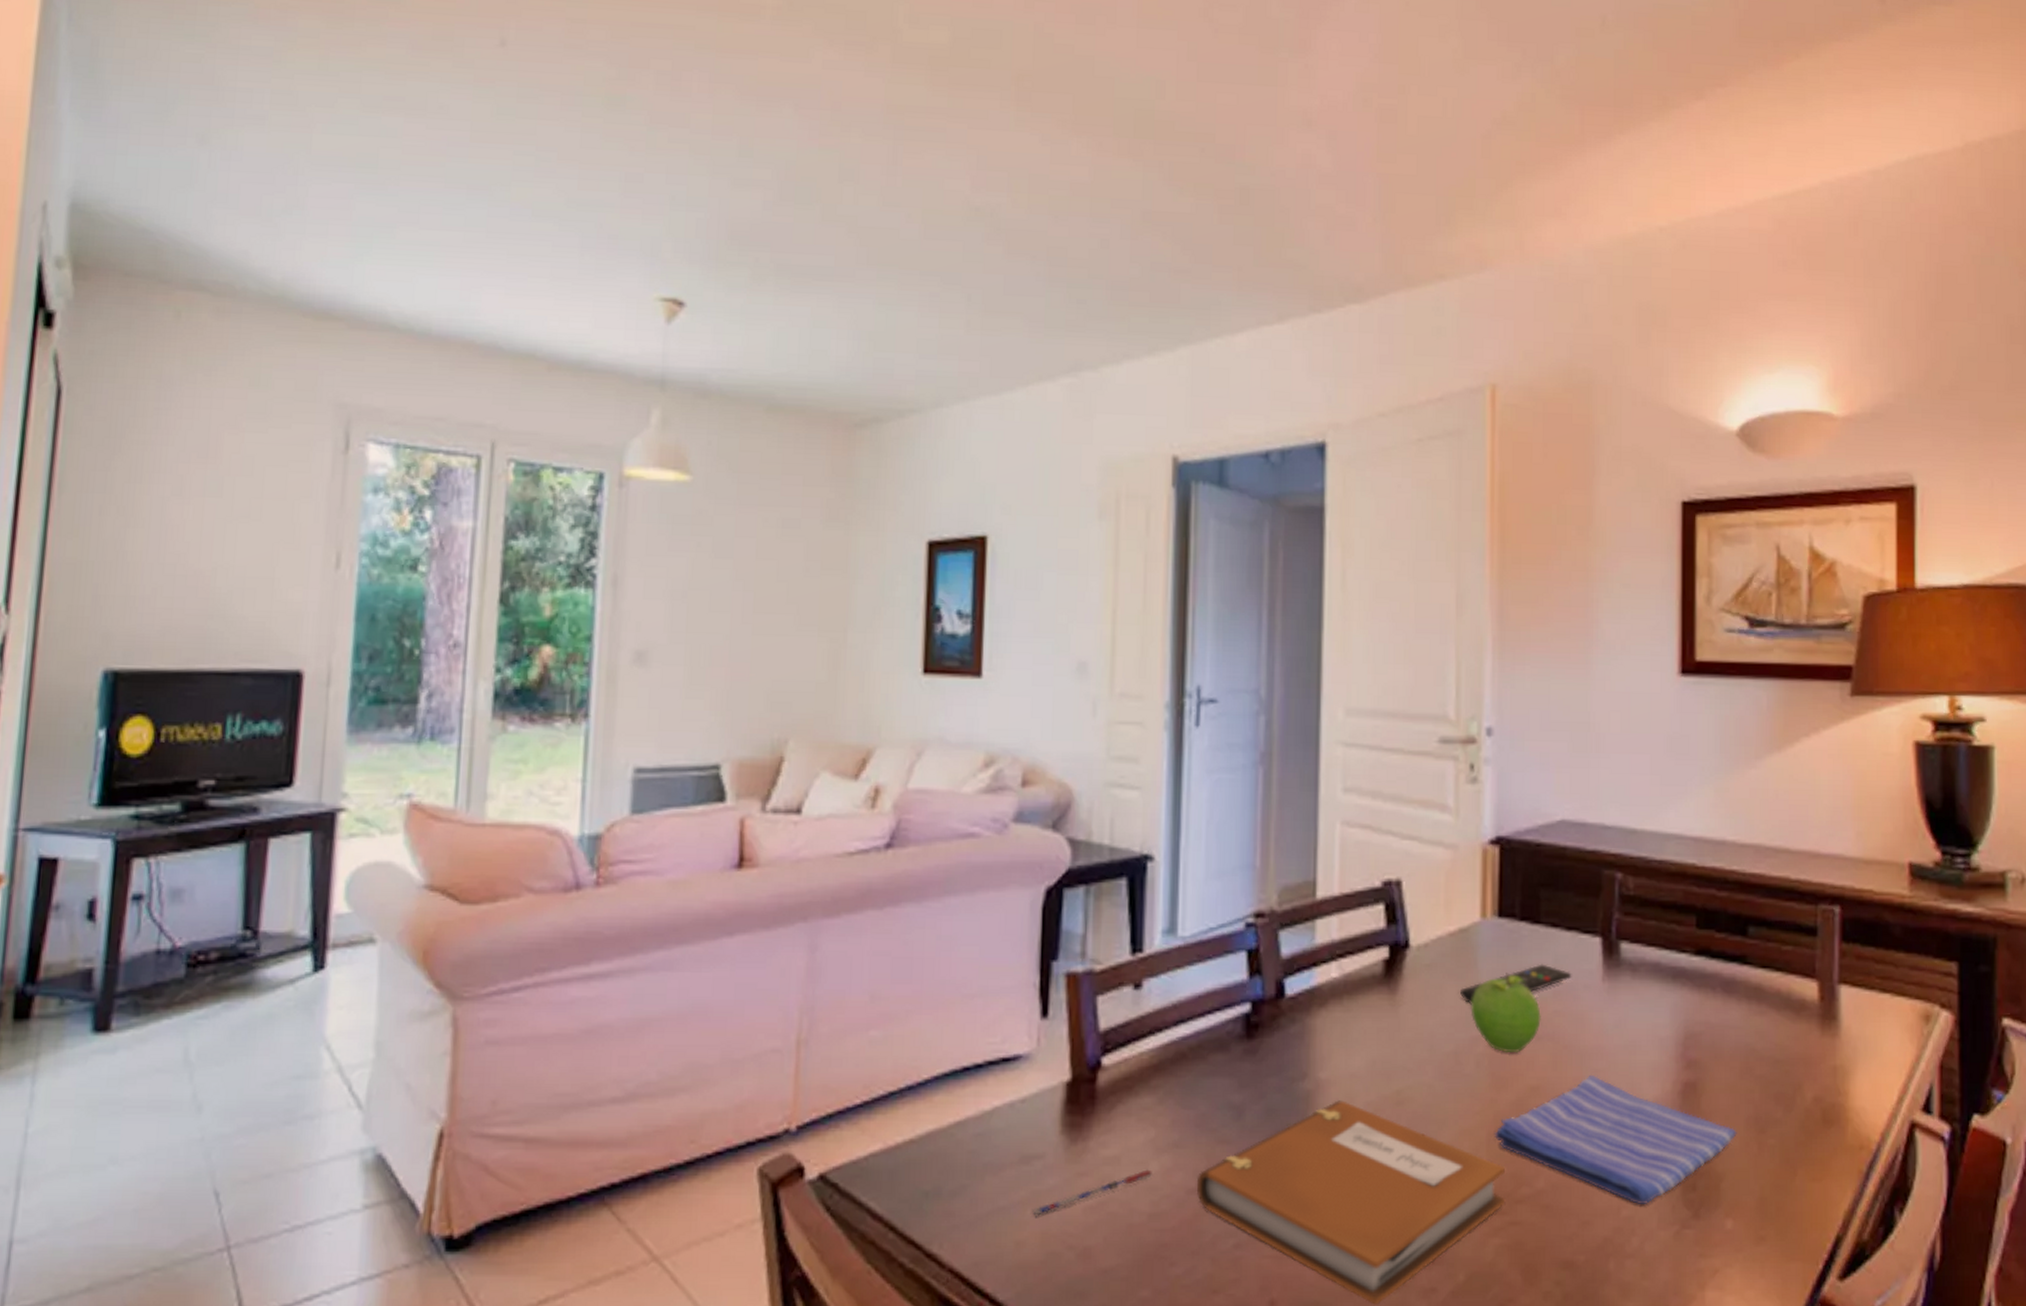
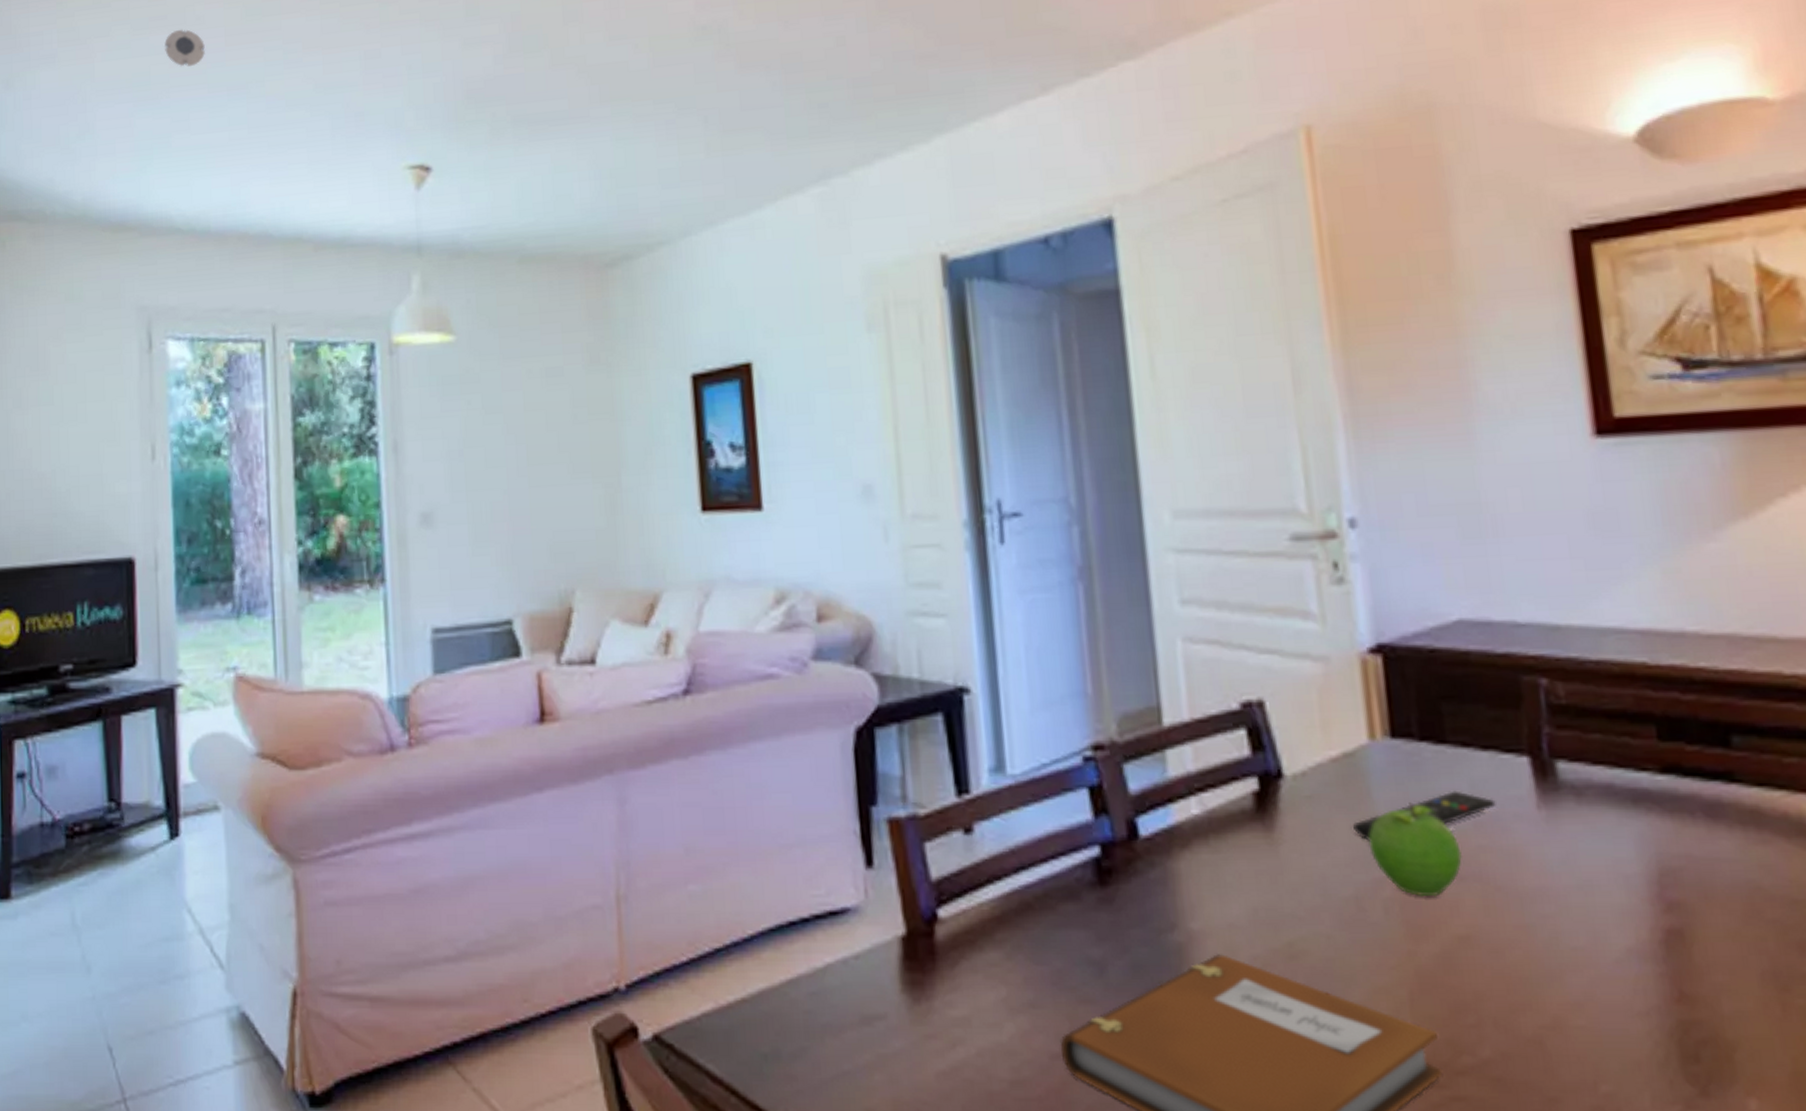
smoke detector: none [399,114,446,156] -> present [165,29,205,67]
pen: present [1031,1169,1153,1217] -> none [879,1032,1010,1083]
dish towel: present [1493,1074,1737,1204] -> none [1417,921,1750,1078]

